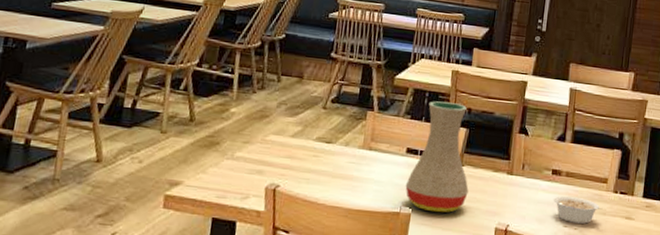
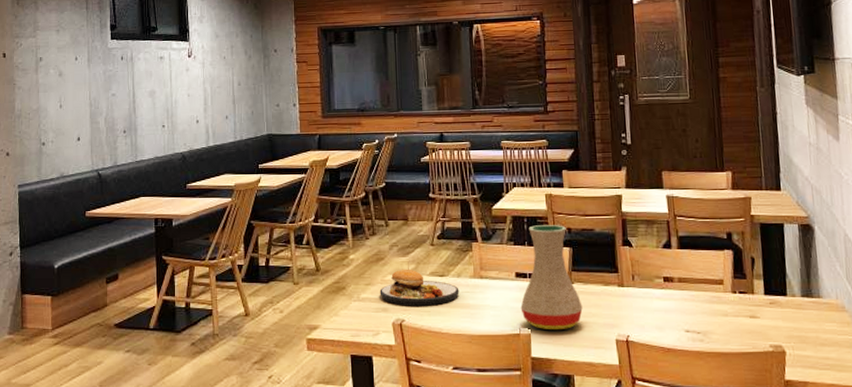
plate: none [257,122,345,173] -> present [379,261,459,306]
legume: present [554,196,603,224] -> none [670,302,724,327]

